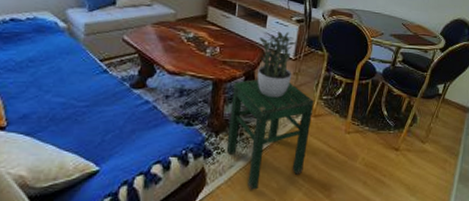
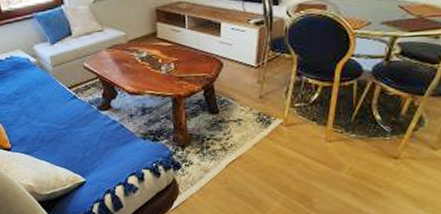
stool: present [226,79,314,191] -> none [193,92,285,200]
potted plant: present [257,31,296,98] -> none [213,37,257,109]

